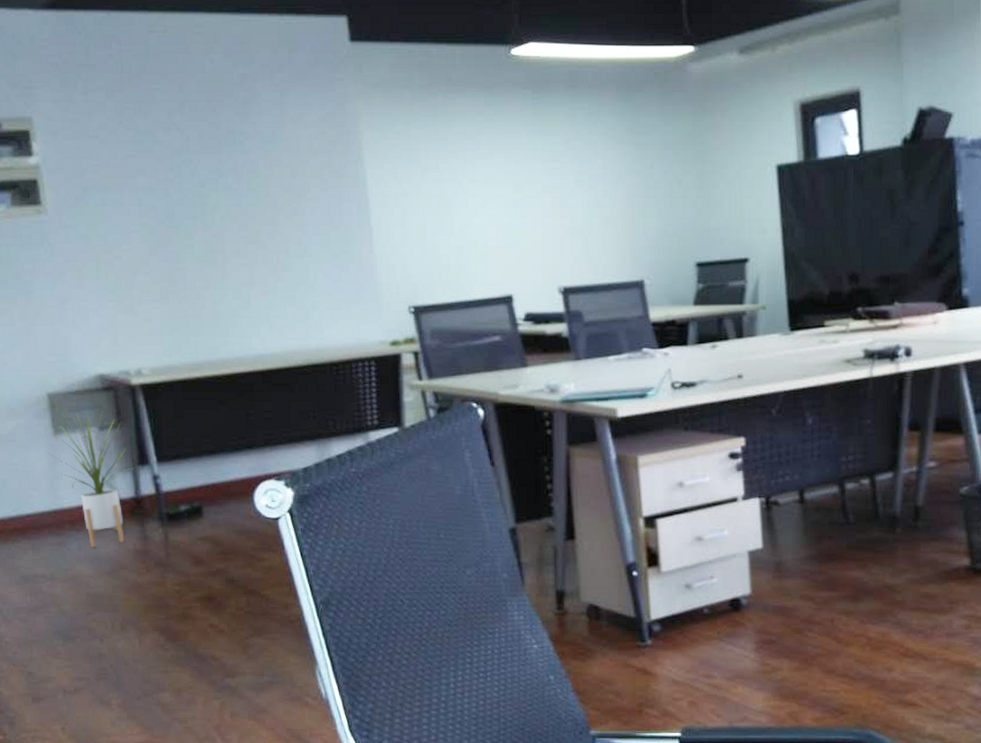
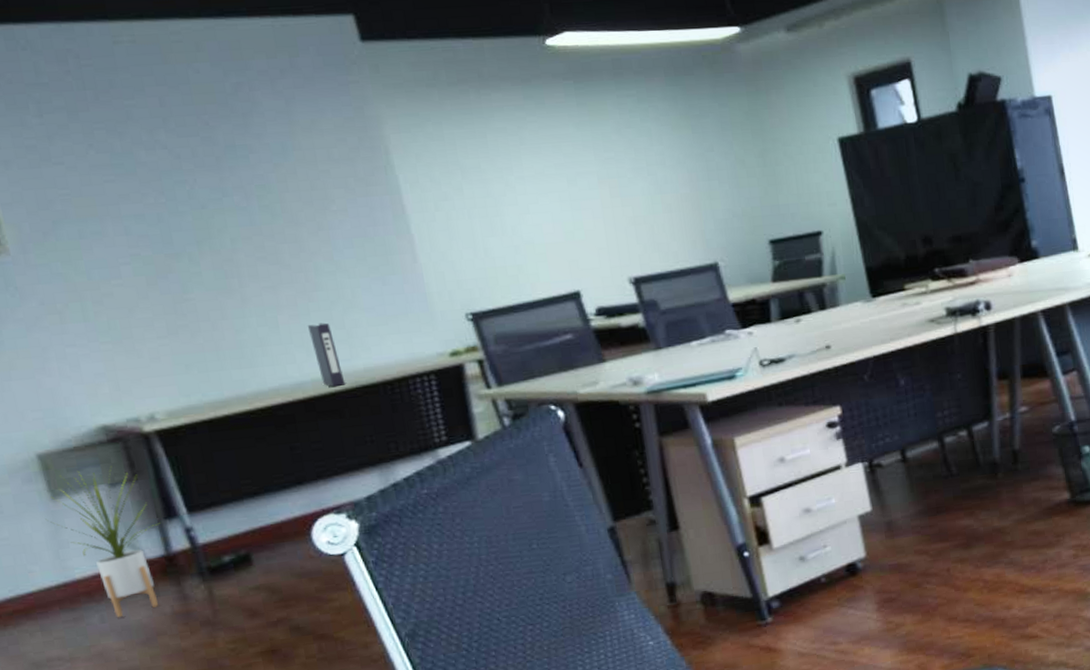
binder: none [273,302,299,363] -> present [307,322,346,388]

